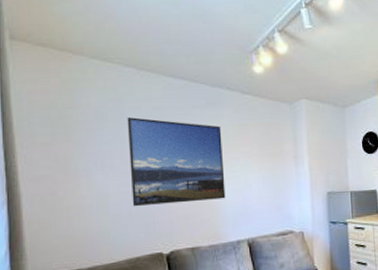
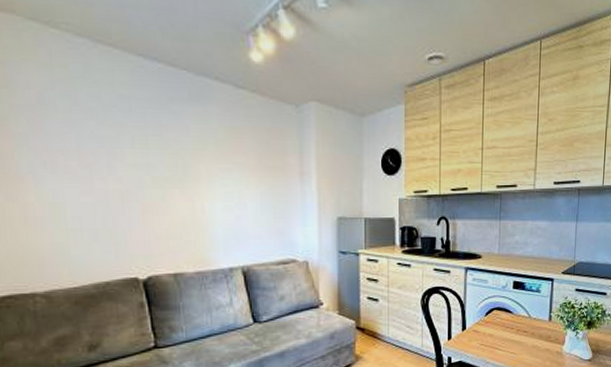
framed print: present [127,117,226,207] -> none [84,107,215,222]

